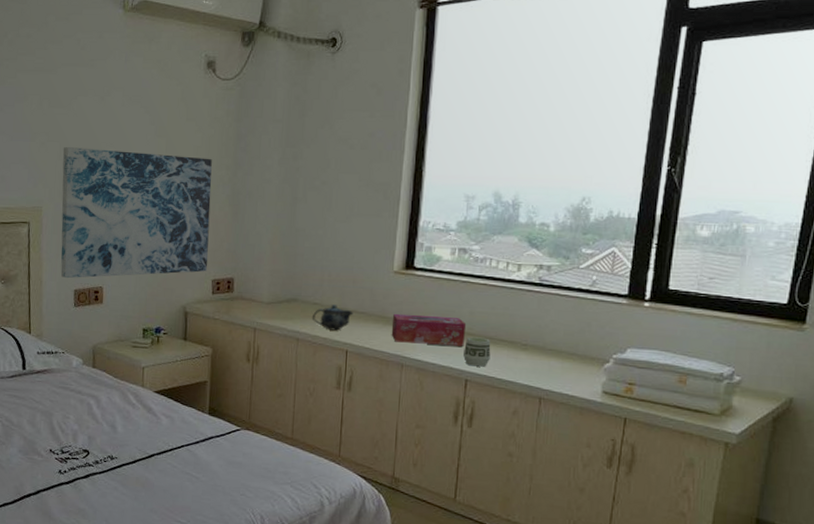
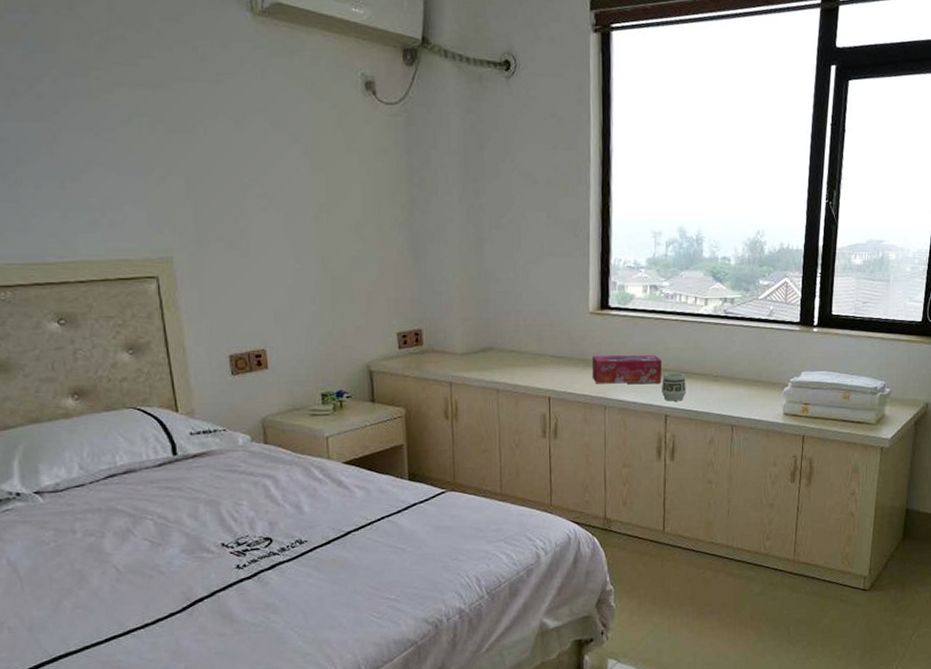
wall art: present [60,147,212,279] -> none [191,183,391,343]
teapot: present [311,304,354,331] -> none [510,351,553,378]

